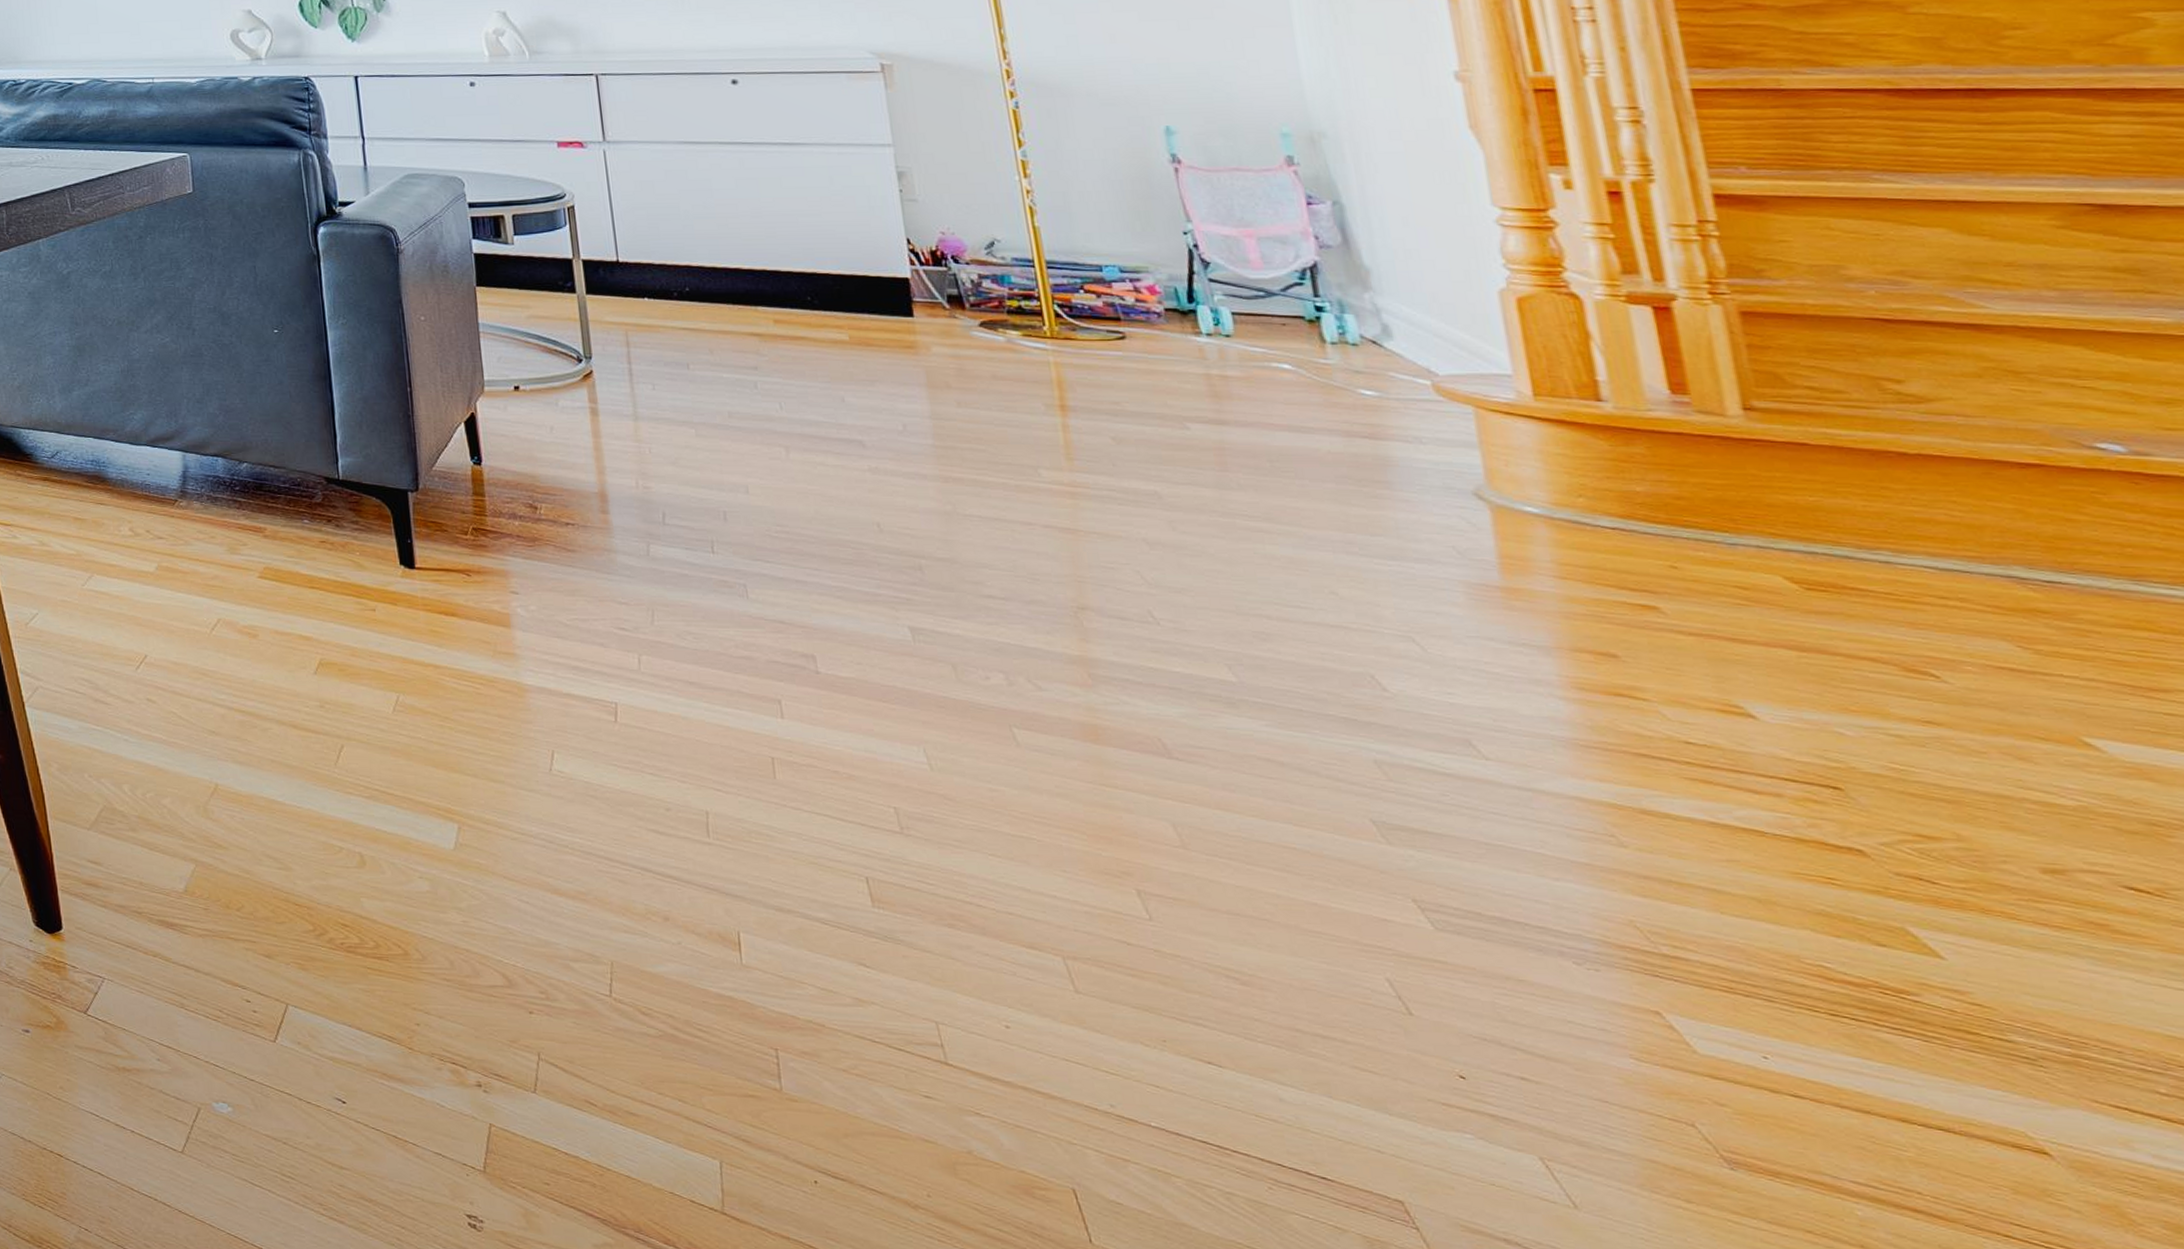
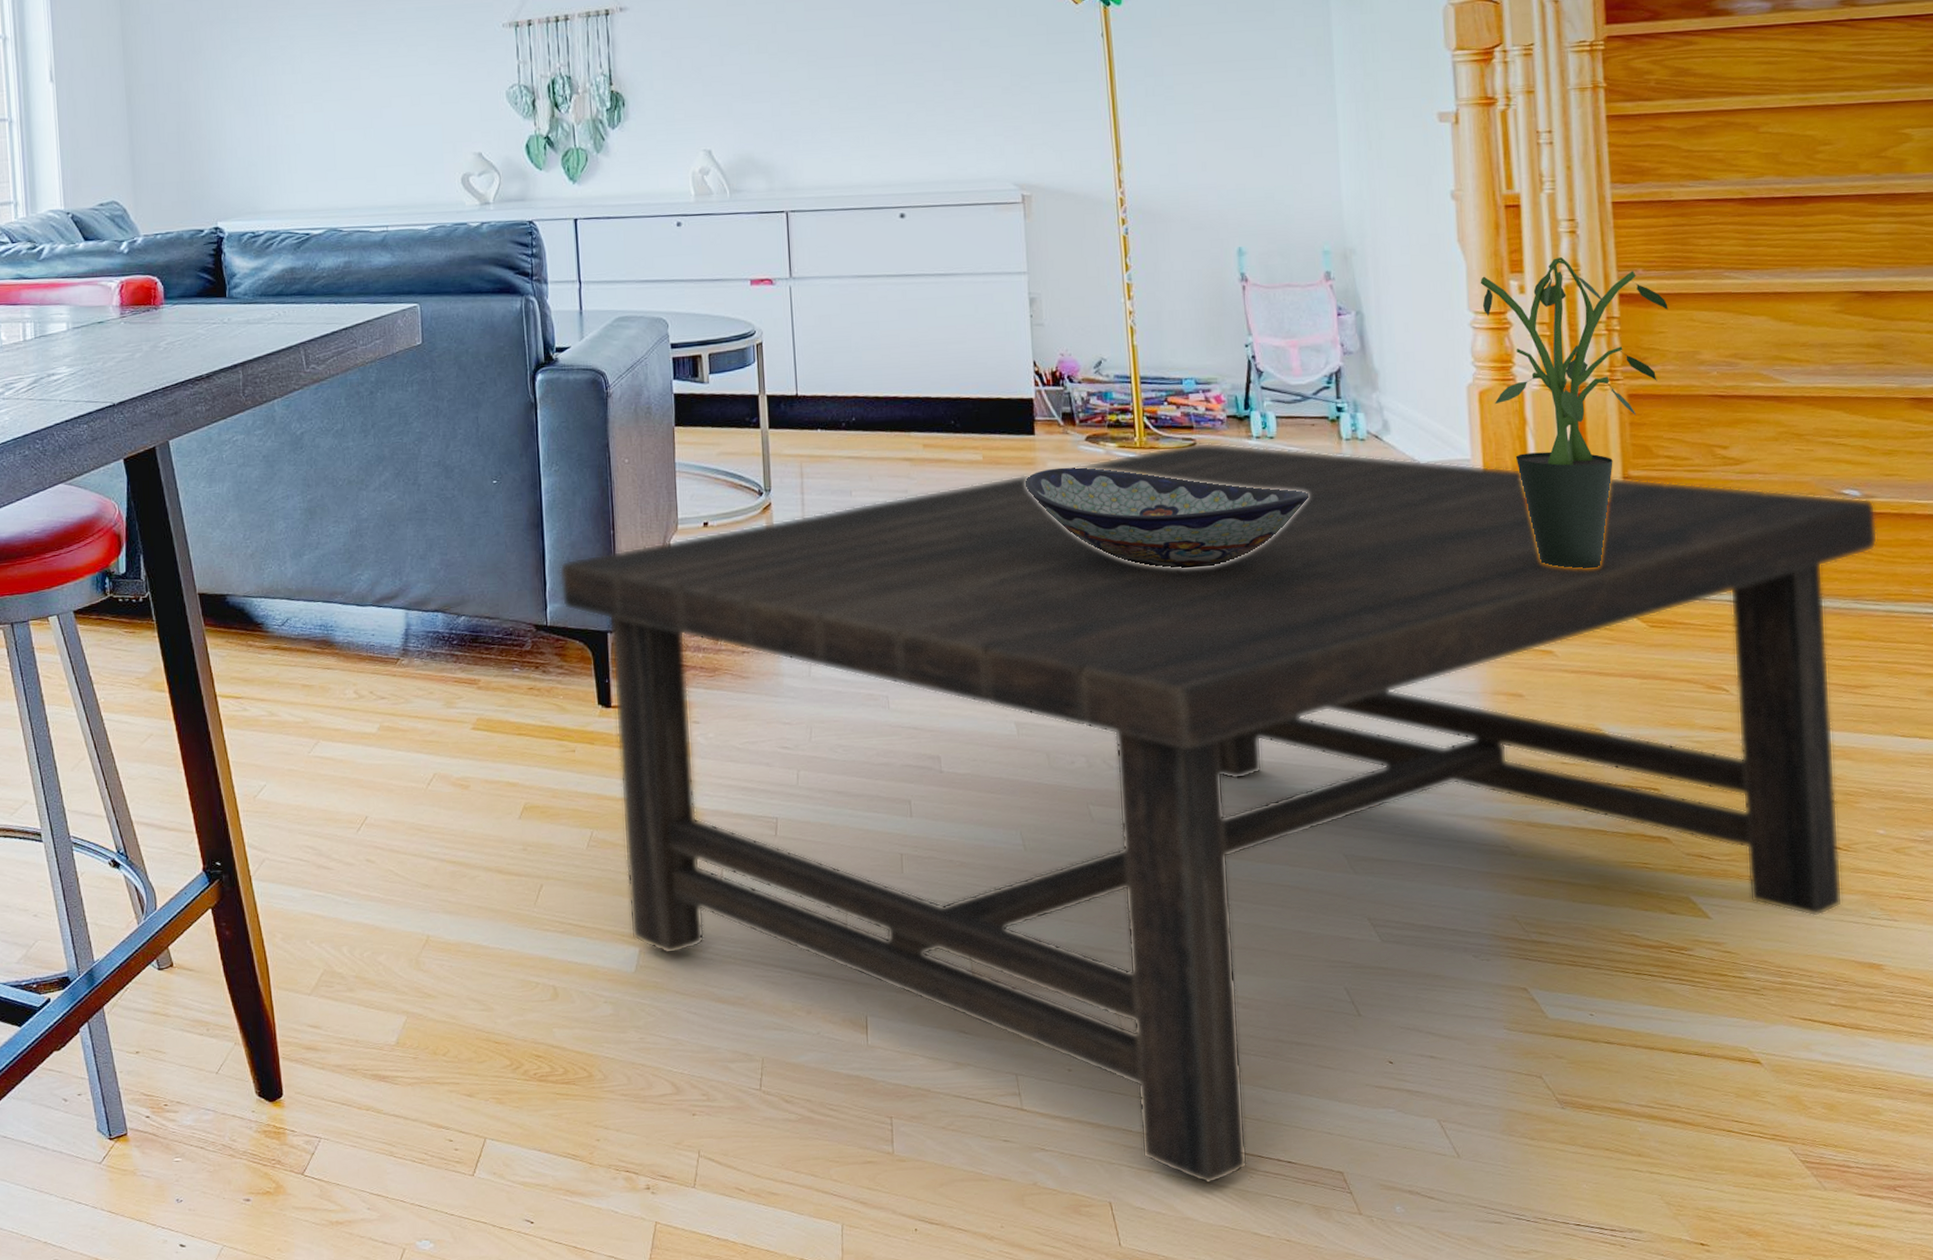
coffee table: none [350,336,2163,1189] -> present [559,442,1878,1185]
decorative bowl: none [905,354,1286,474] -> present [1026,467,1310,568]
potted plant: none [1506,150,1791,512] -> present [1480,257,1668,569]

